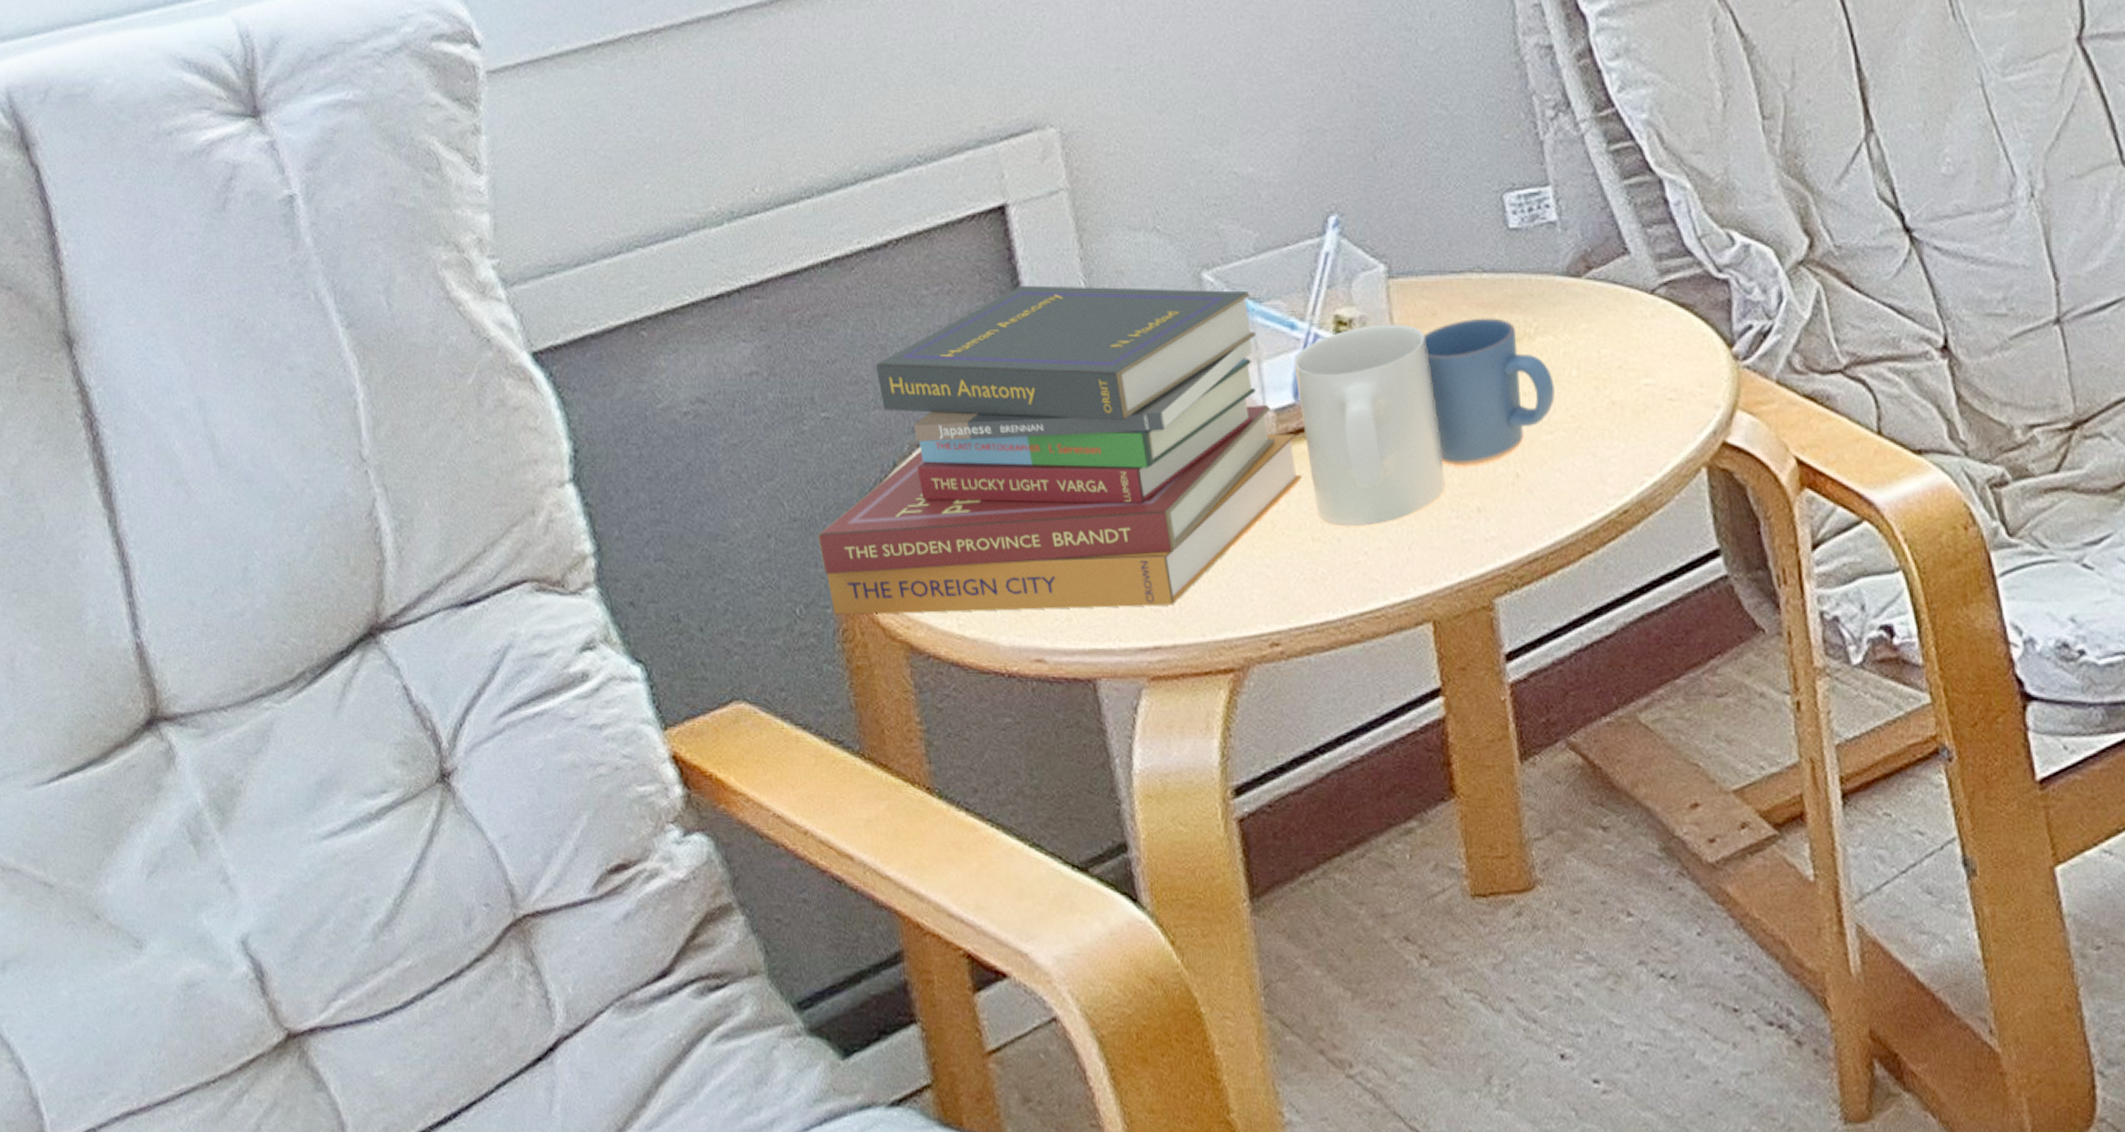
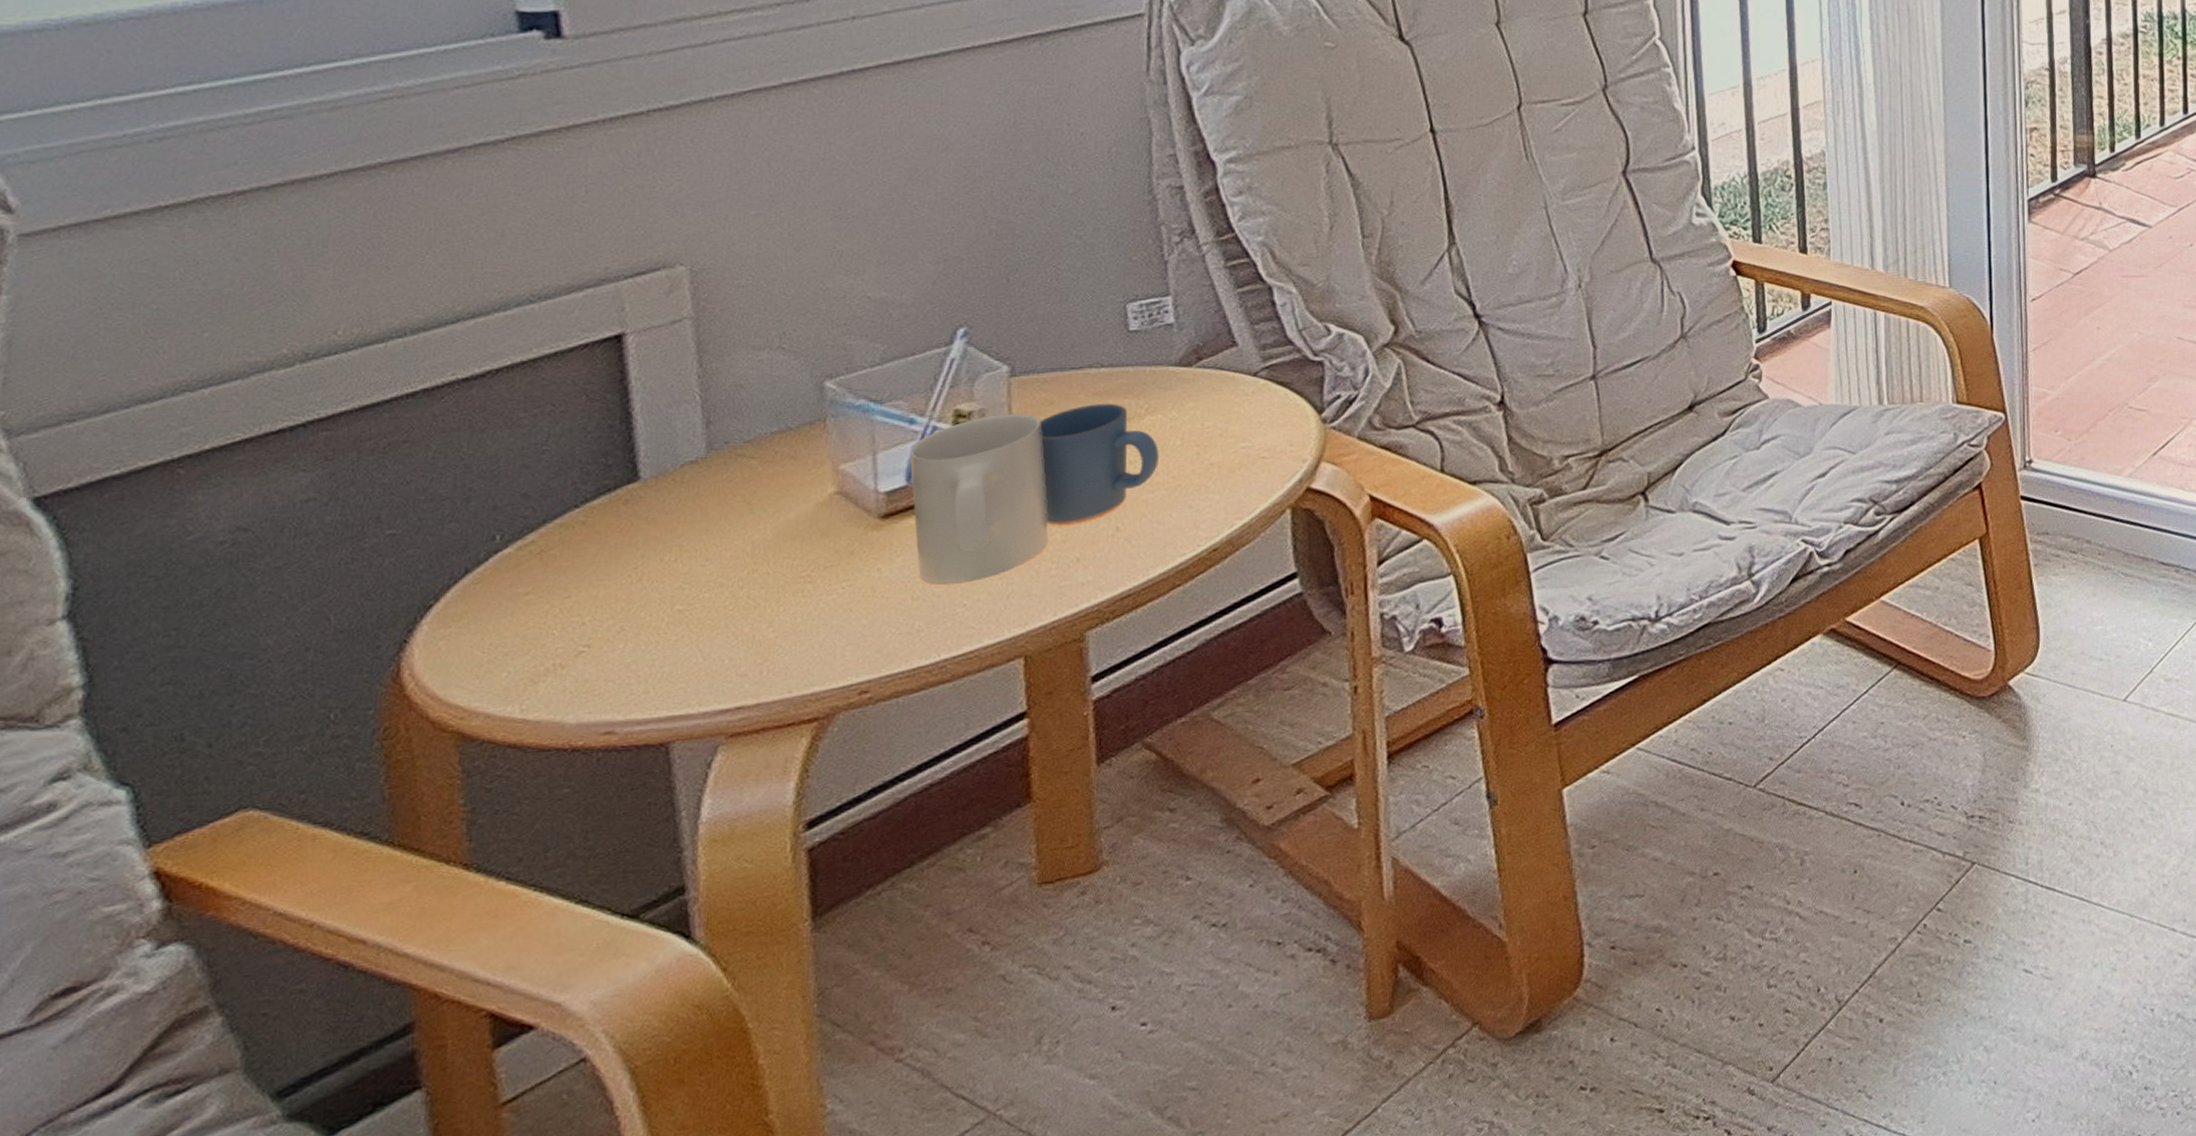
books: present [817,286,1302,616] -> none [366,395,907,716]

